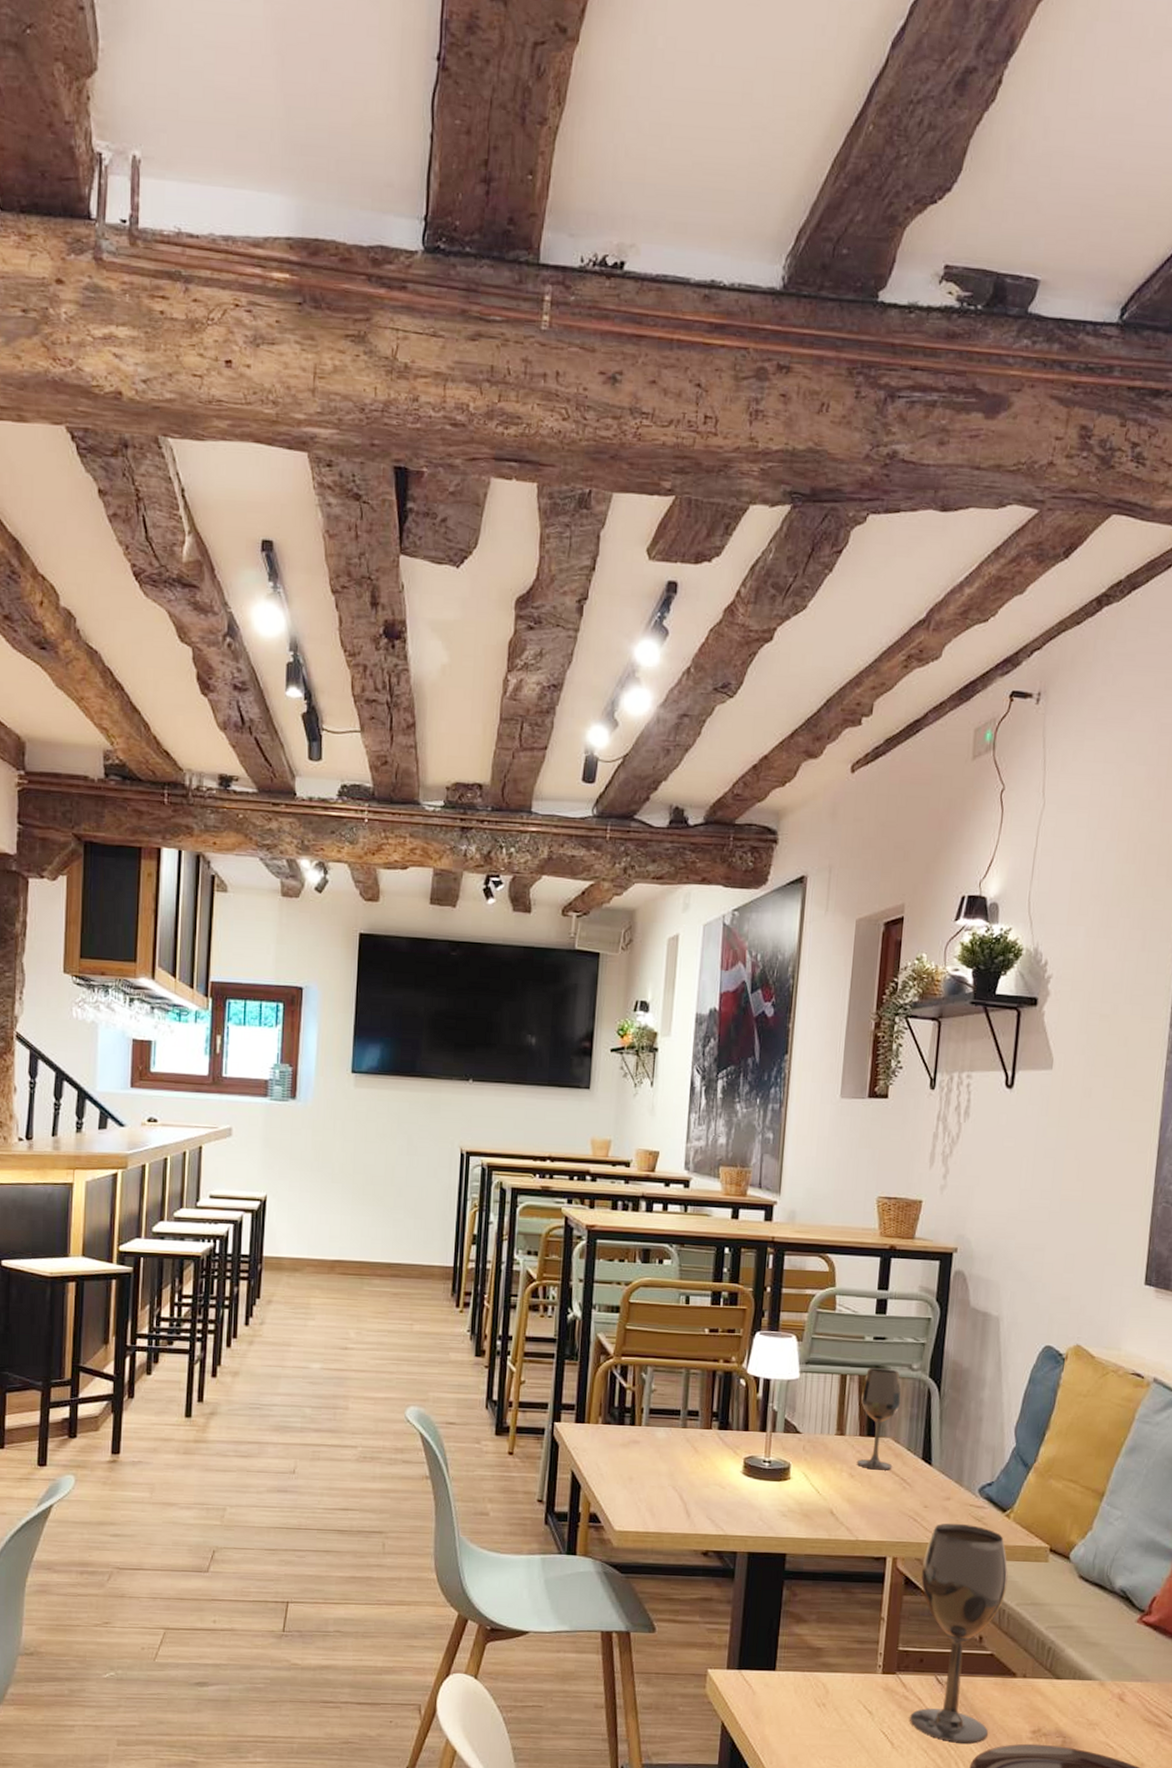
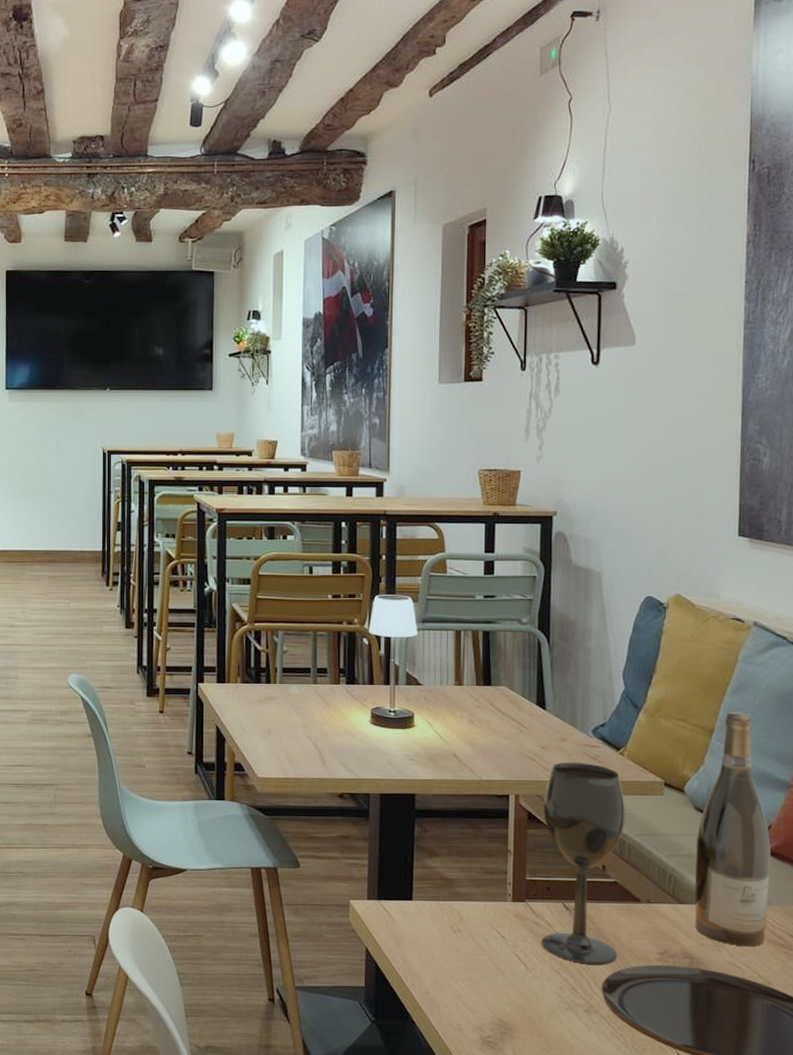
wine glass: present [856,1367,901,1470] -> none [475,623,513,716]
wine bottle: none [1070,1474,1154,1726] -> present [694,712,771,947]

